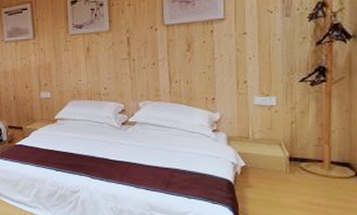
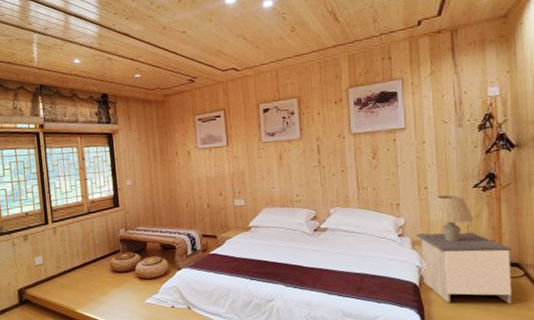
nightstand: none [233,128,343,206] -> present [416,232,513,304]
table lamp: none [248,89,300,138] -> present [429,194,474,242]

